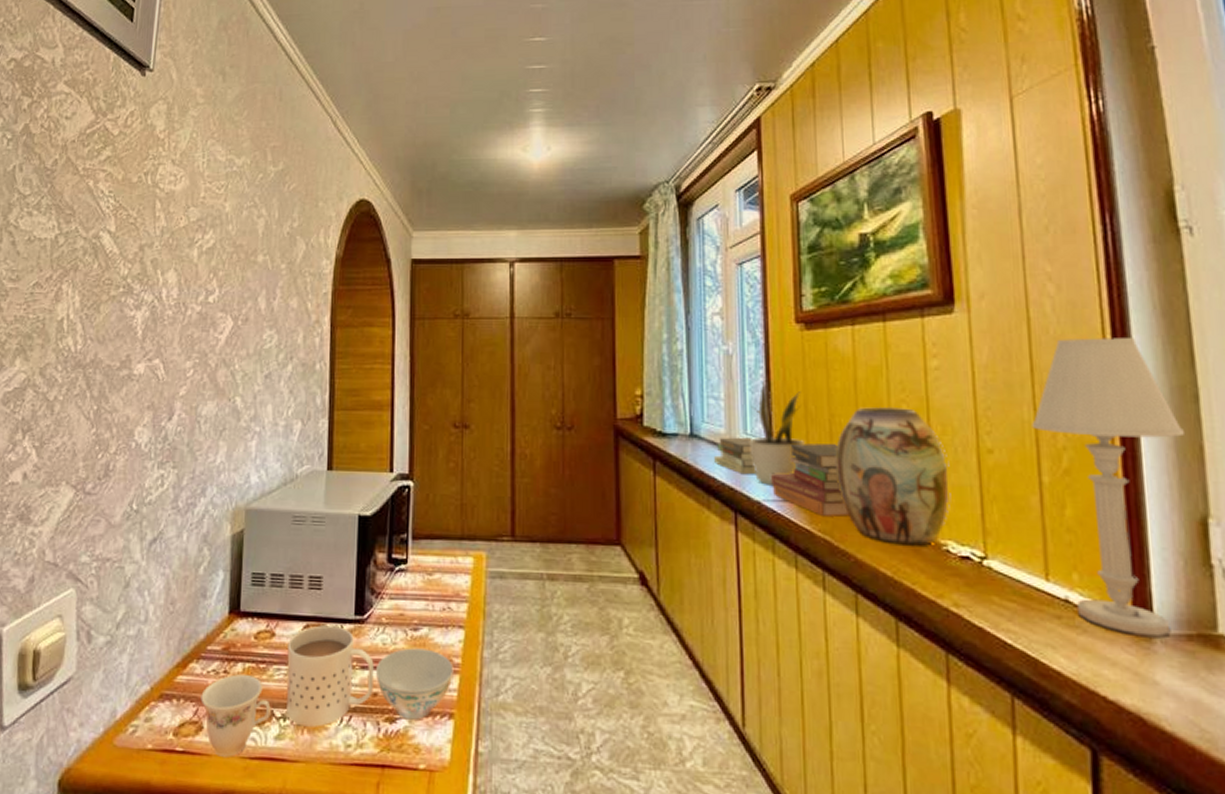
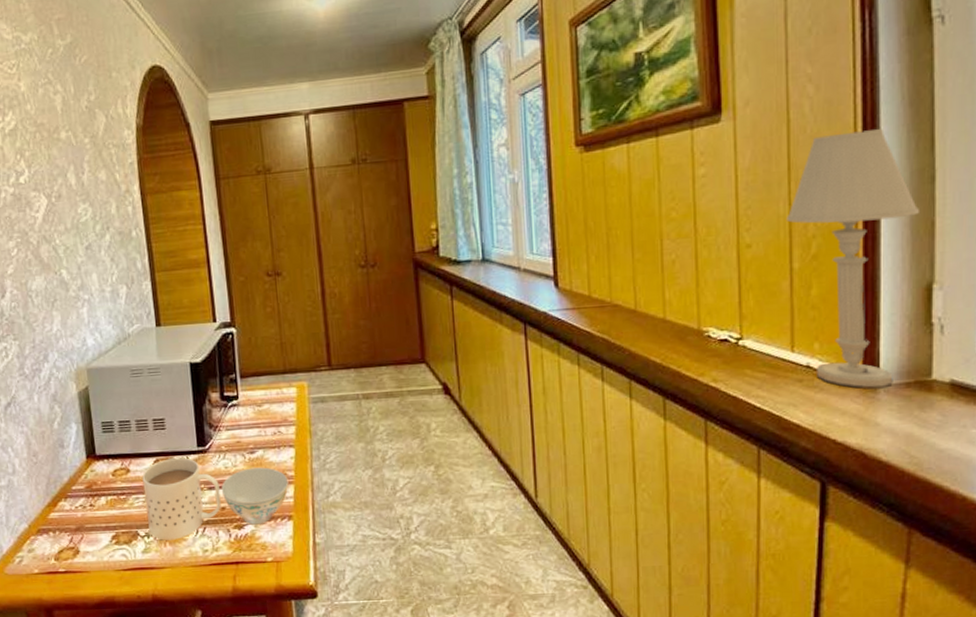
teacup: present [201,673,271,757] -> none [73,505,136,572]
books: present [714,437,757,475] -> none [504,256,543,290]
potted plant: present [749,375,805,485] -> none [535,198,585,297]
books: present [771,443,849,517] -> none [556,254,624,319]
vase: present [835,407,951,546] -> none [611,215,713,336]

